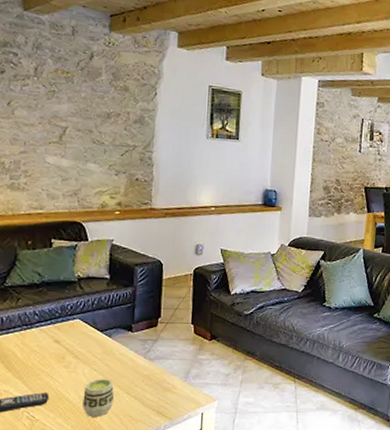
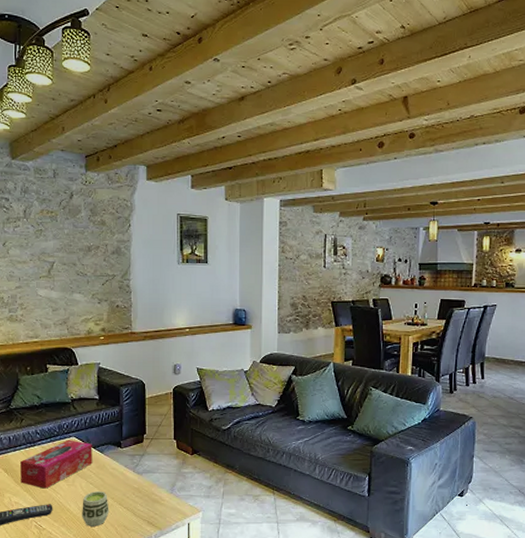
tissue box: none [12,322,99,376] -> present [20,440,92,489]

